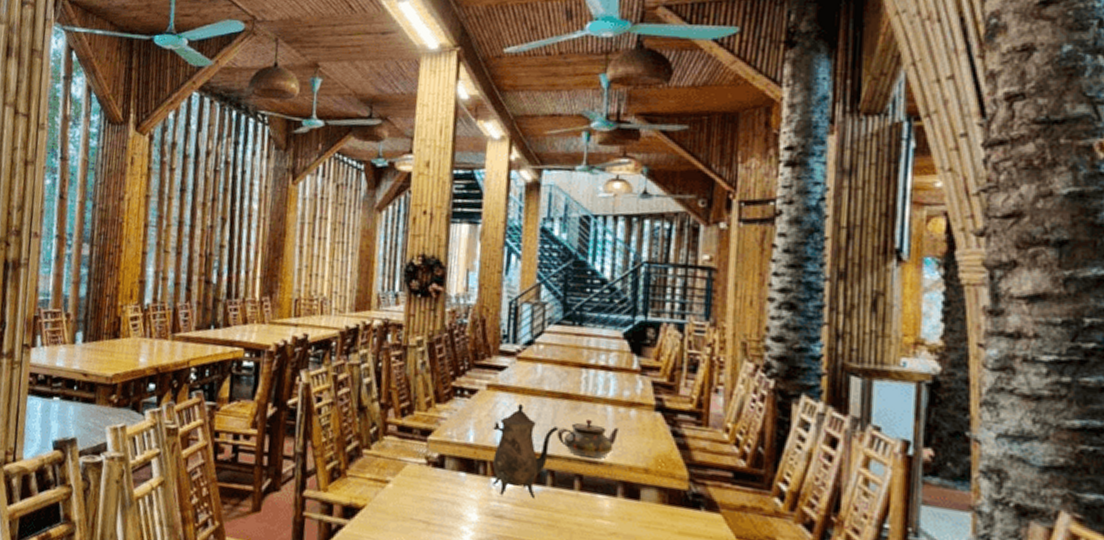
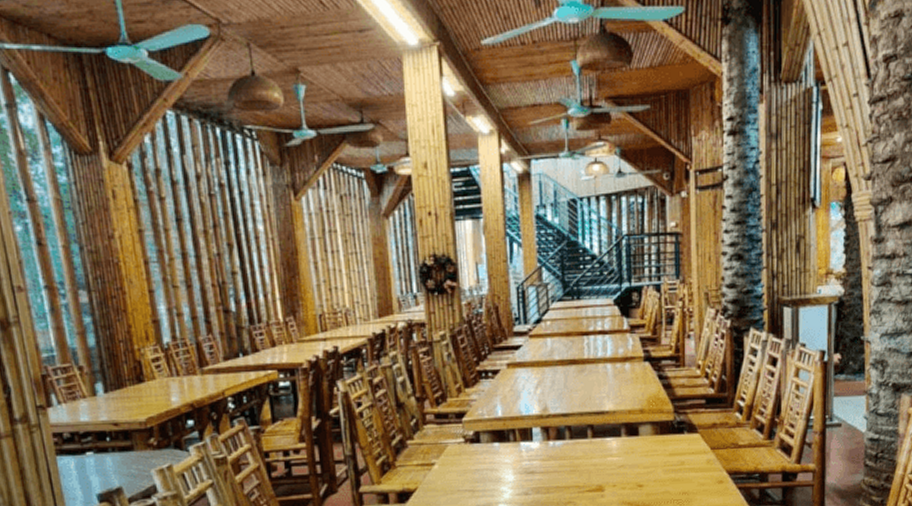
teapot: present [492,403,559,498] -> none [517,374,571,454]
teapot: present [557,418,620,459] -> none [569,377,619,410]

